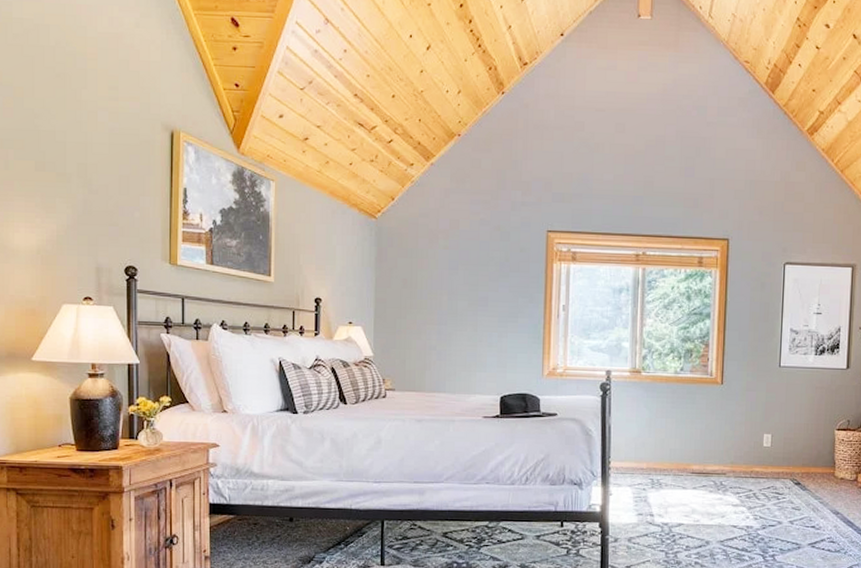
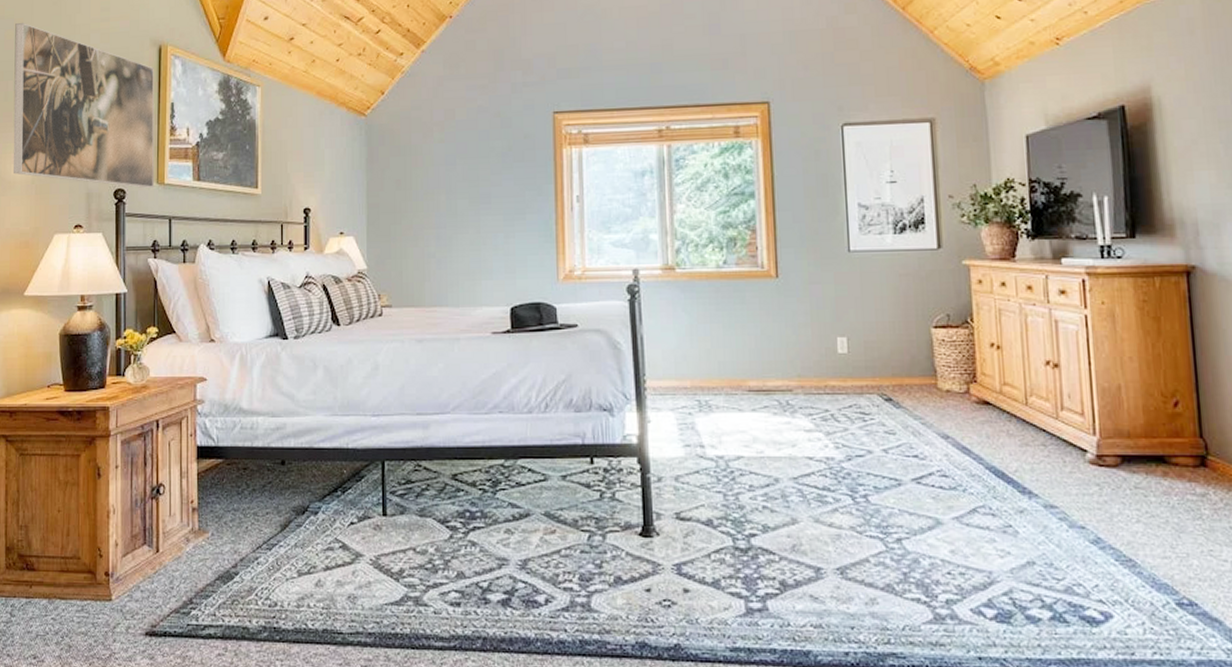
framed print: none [14,92,166,268] -> present [13,23,154,189]

